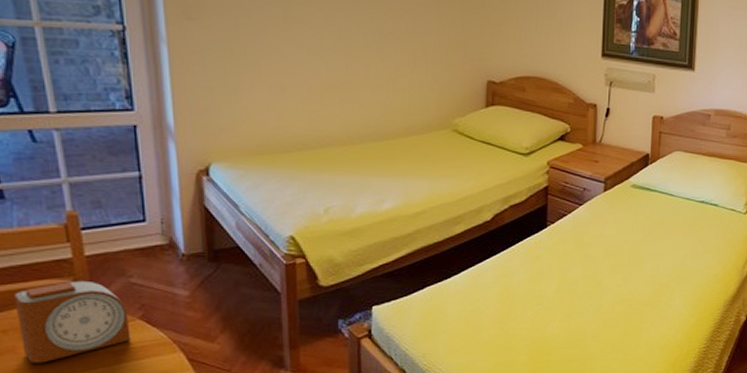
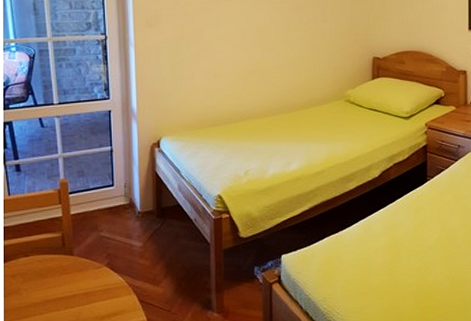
alarm clock: present [14,280,131,364] -> none [21,234,99,303]

